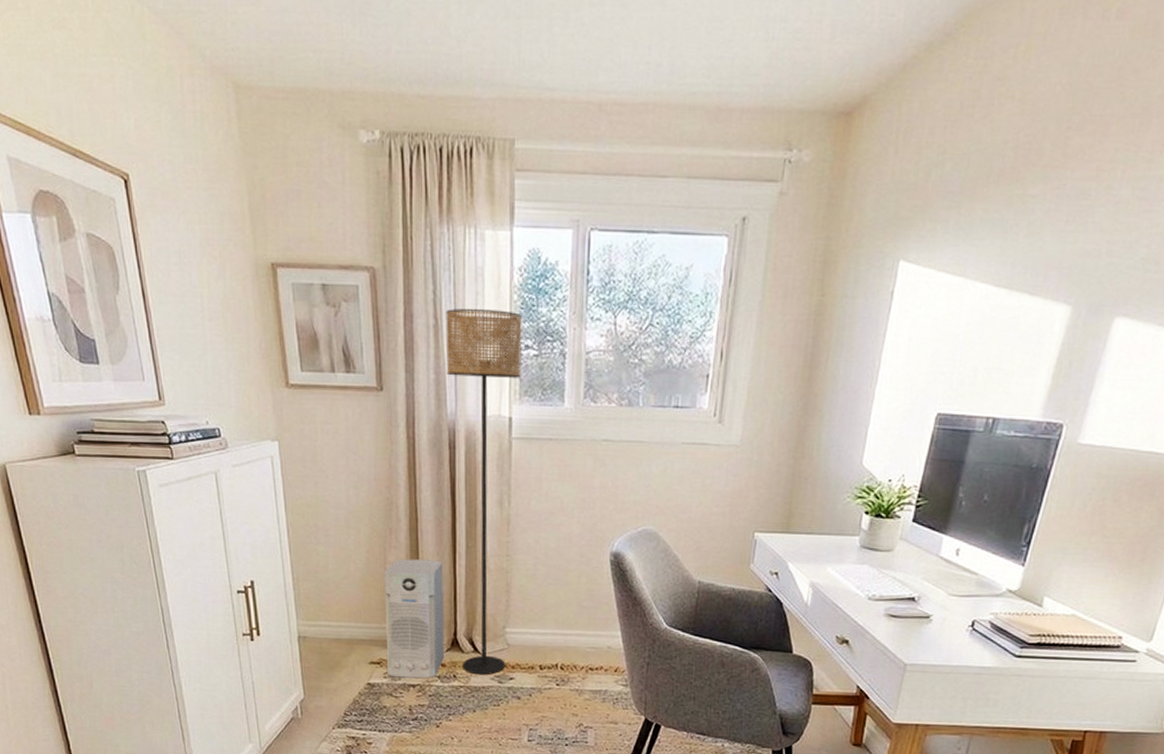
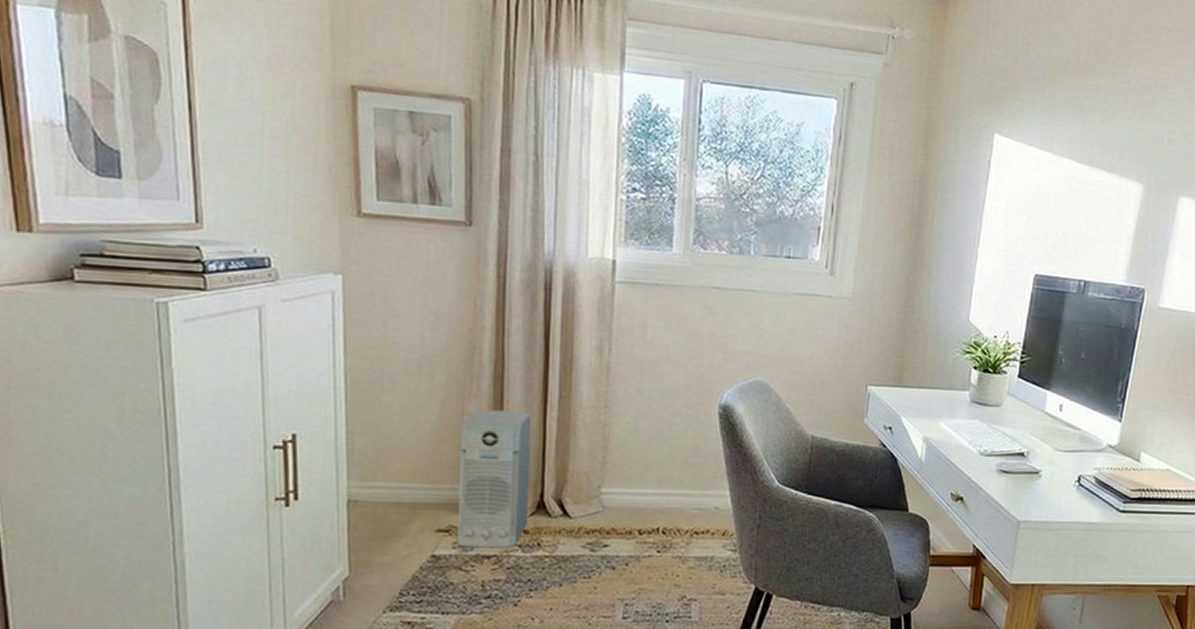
floor lamp: present [445,308,522,676] -> none [545,146,630,543]

